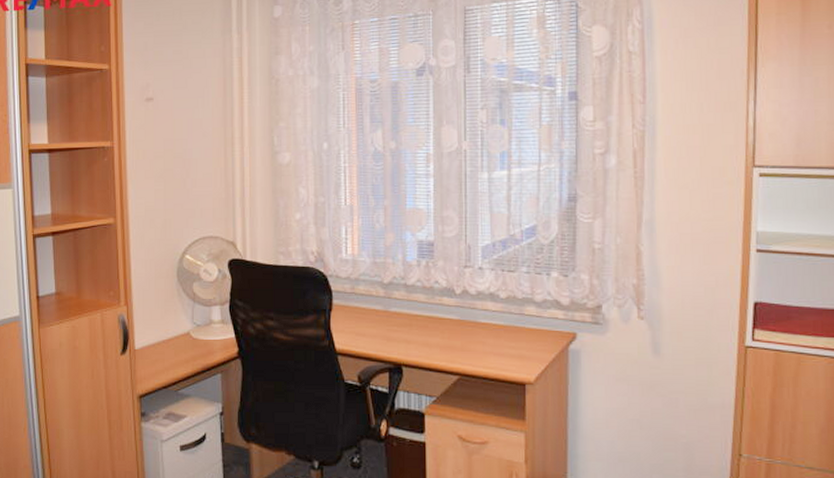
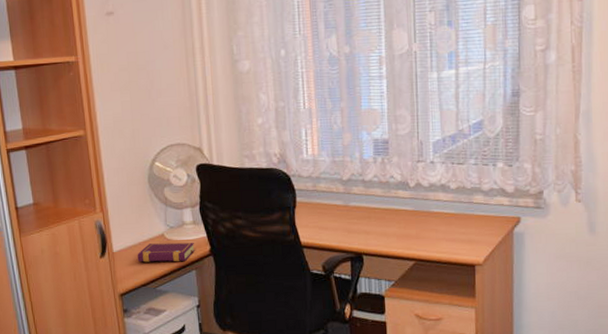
book: none [160,342,221,364] -> present [137,242,195,263]

